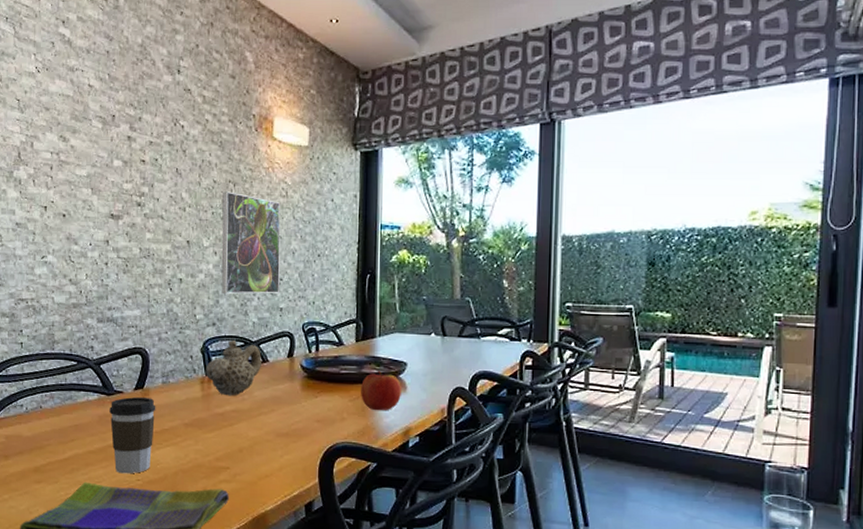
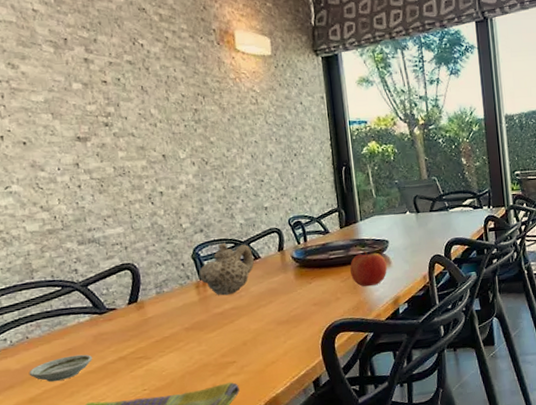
saucer: none [37,432,95,456] -> present [28,354,92,382]
coffee cup: present [109,397,156,474] -> none [104,310,156,387]
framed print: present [221,191,281,294] -> none [192,104,262,201]

